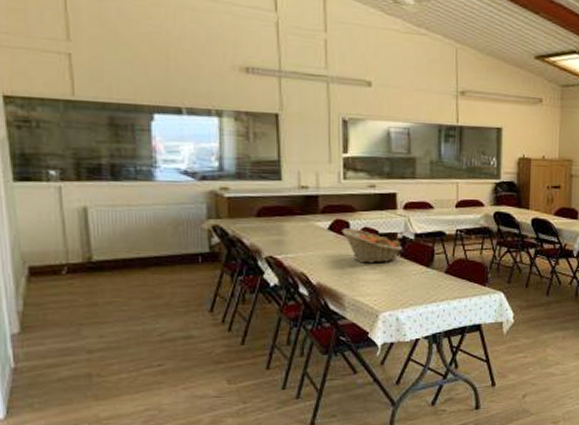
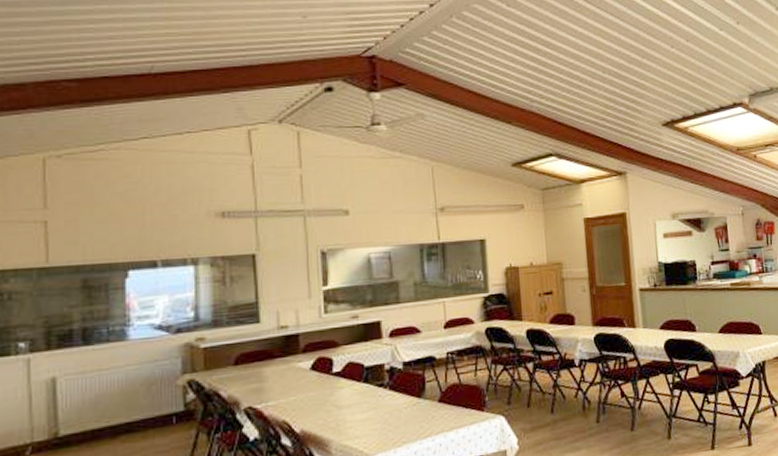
fruit basket: present [341,228,402,263] -> none [324,365,390,402]

